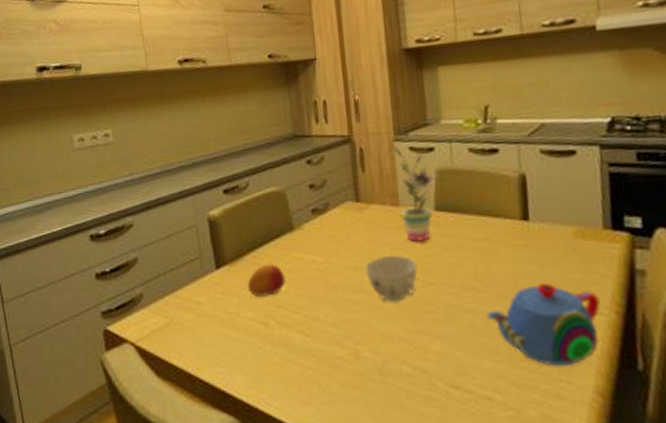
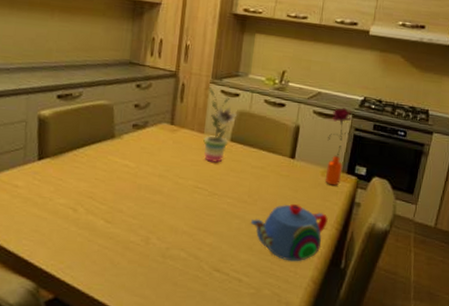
fruit: present [247,264,286,298] -> none [64,162,100,188]
teacup: present [365,255,418,303] -> none [167,169,208,206]
flower: none [568,138,608,250] -> present [325,108,352,186]

